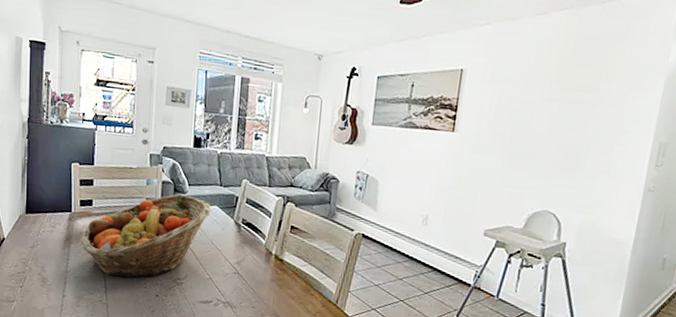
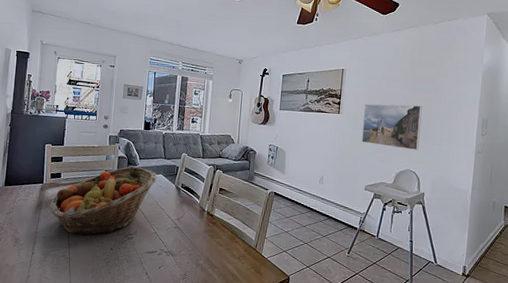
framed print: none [483,118,573,185] -> present [362,104,422,150]

